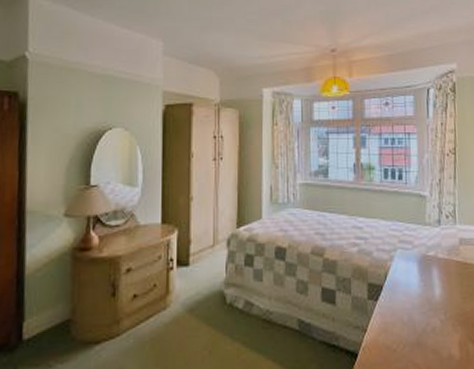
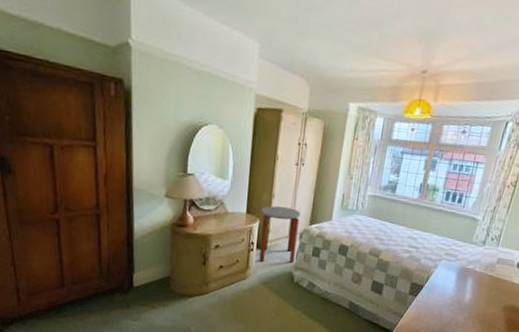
side table: none [179,210,226,283] -> present [259,206,301,263]

